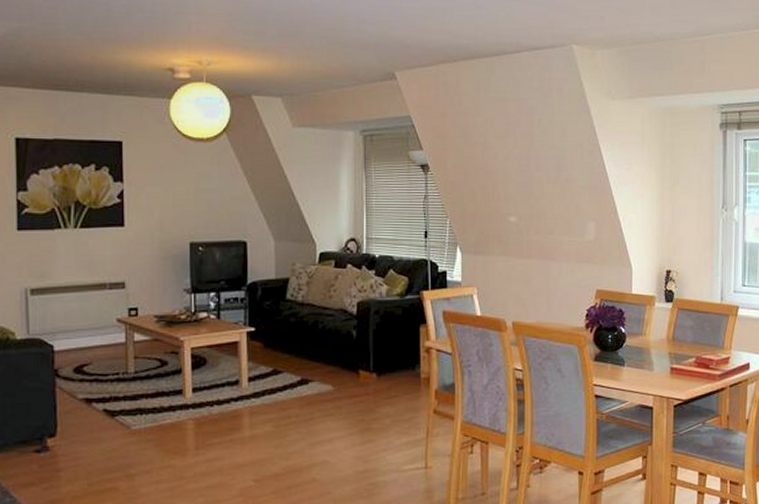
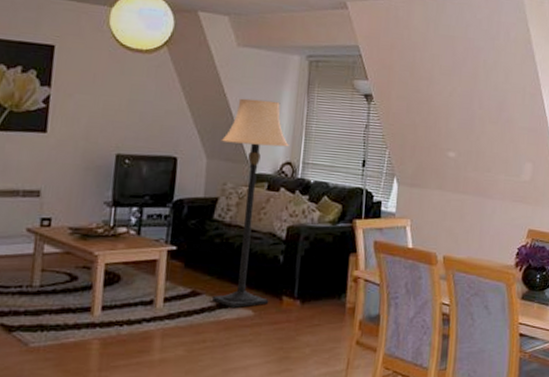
lamp: none [286,178,352,383] -> present [211,98,289,308]

